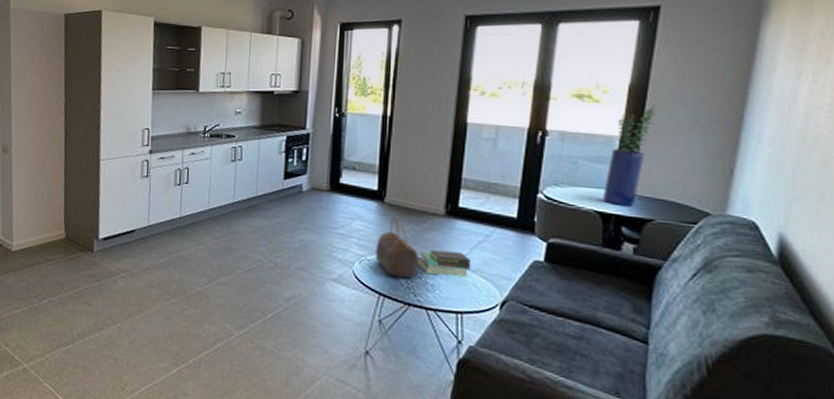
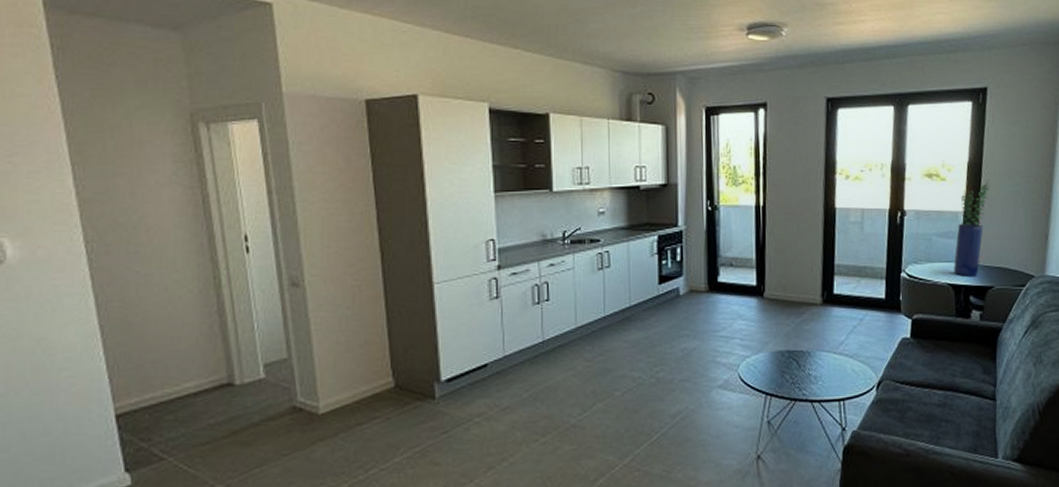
handbag: present [376,215,418,279] -> none [759,309,801,374]
books: present [417,250,471,278] -> none [799,340,849,366]

